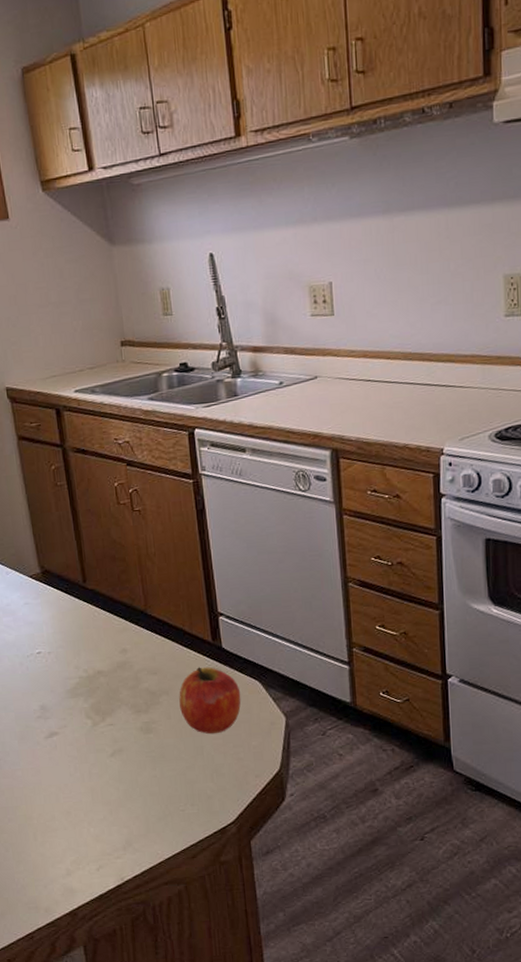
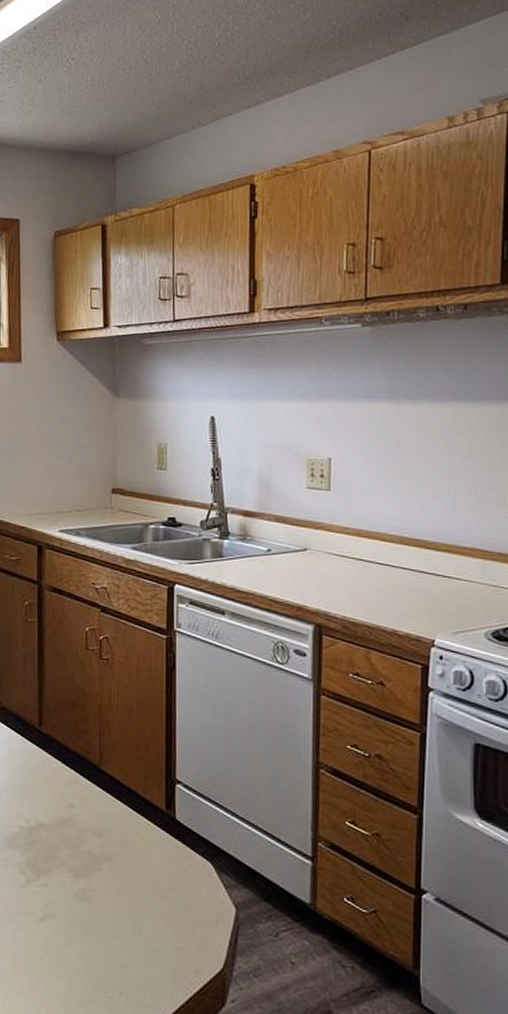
apple: present [179,667,241,735] -> none [122,836,190,915]

